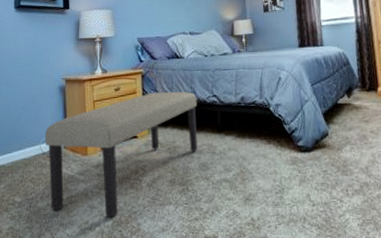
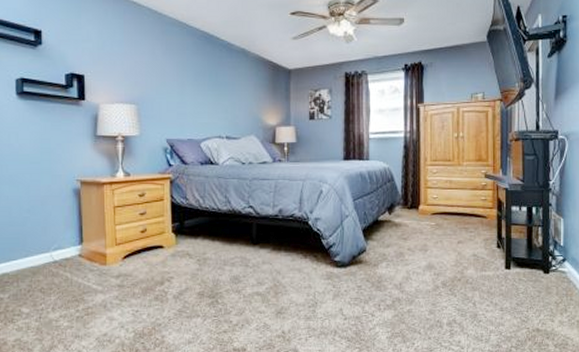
bench: present [45,91,198,218] -> none [56,200,232,330]

